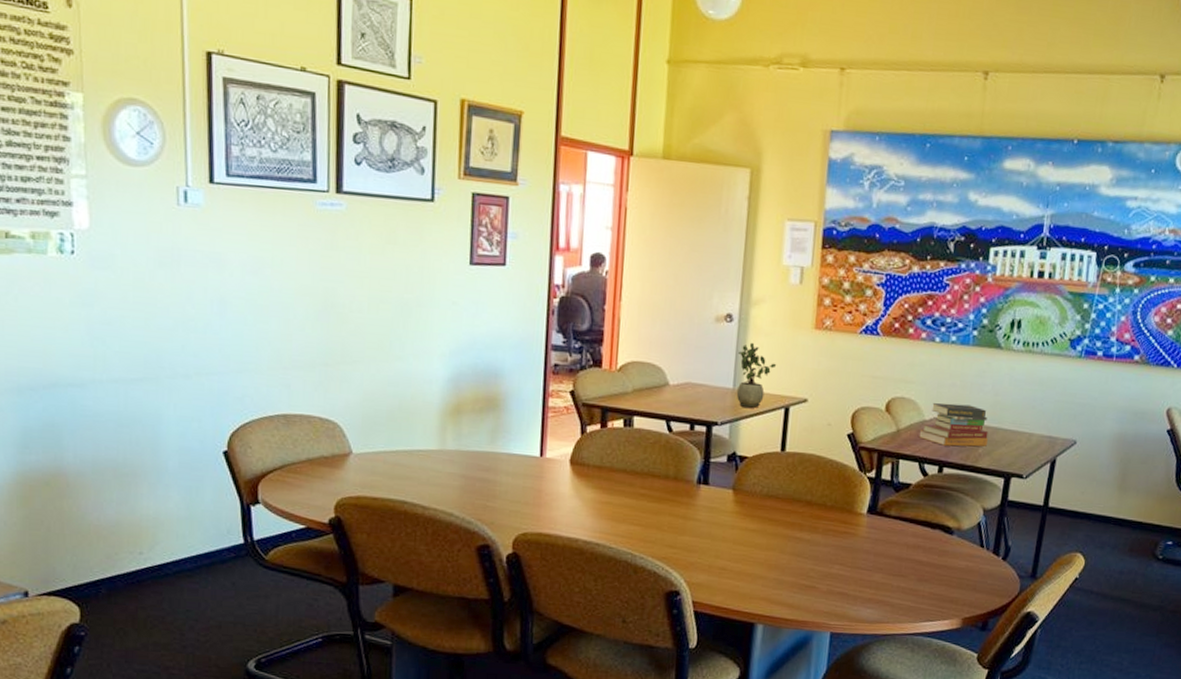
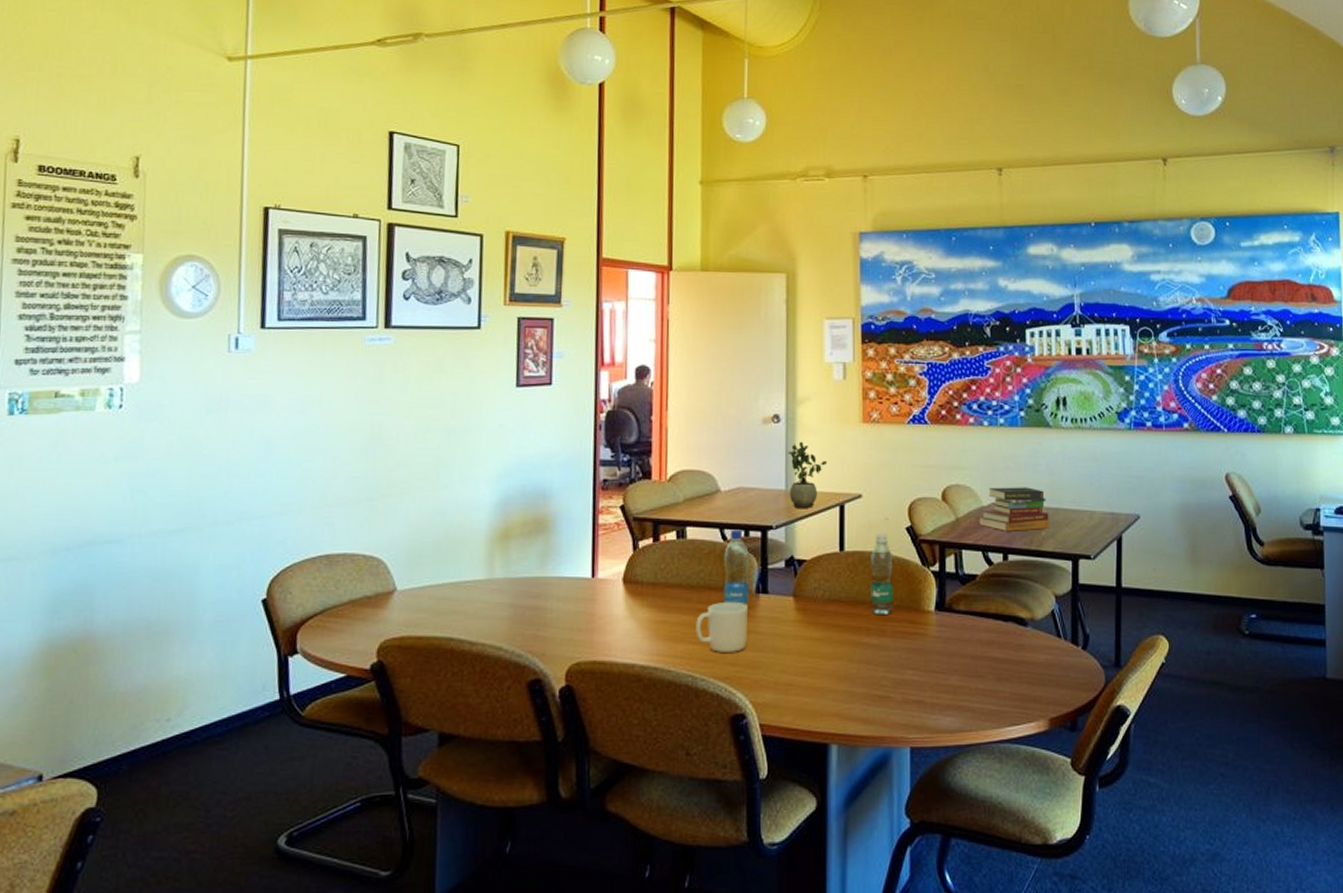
mug: none [637,489,688,536] -> present [696,602,748,652]
bottle: none [665,422,693,497] -> present [723,529,750,608]
bottle: none [806,436,833,513] -> present [870,532,893,614]

